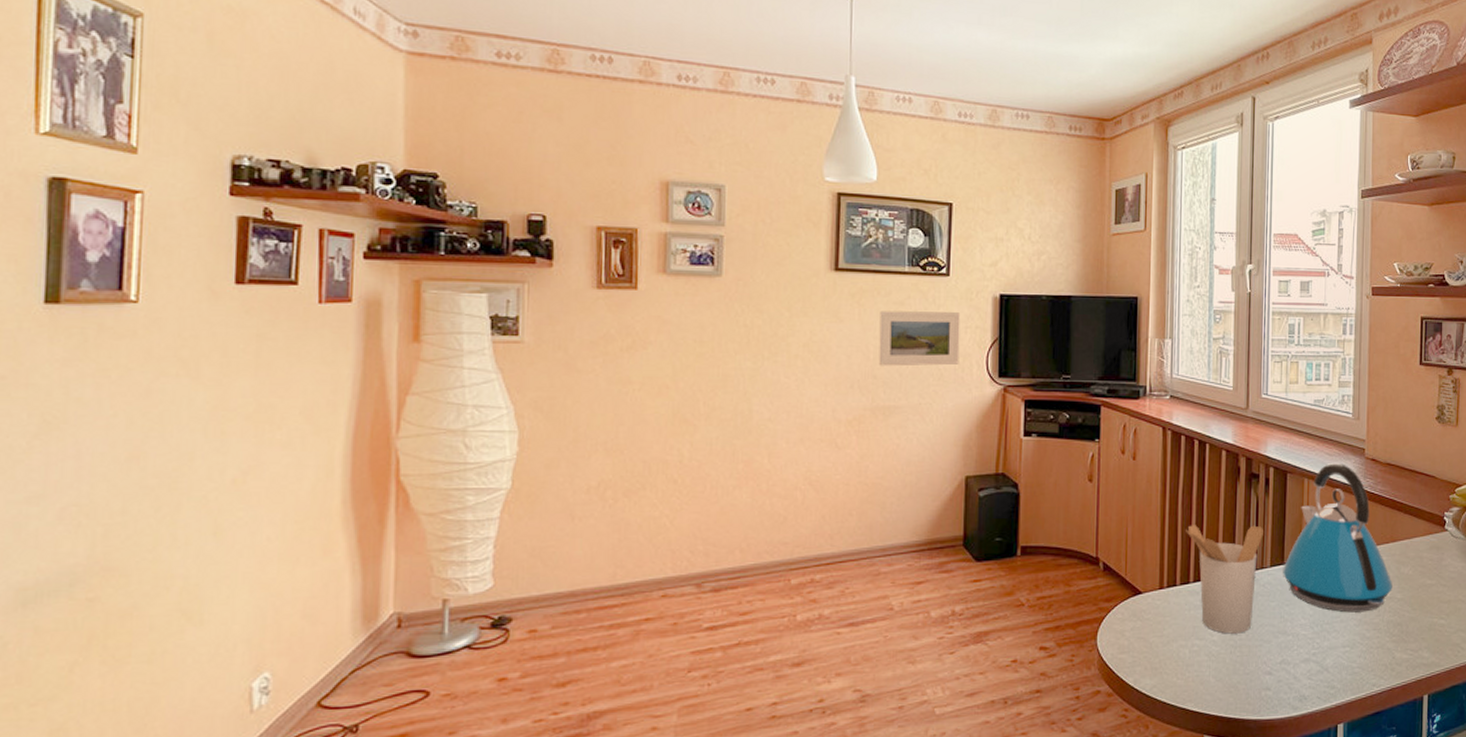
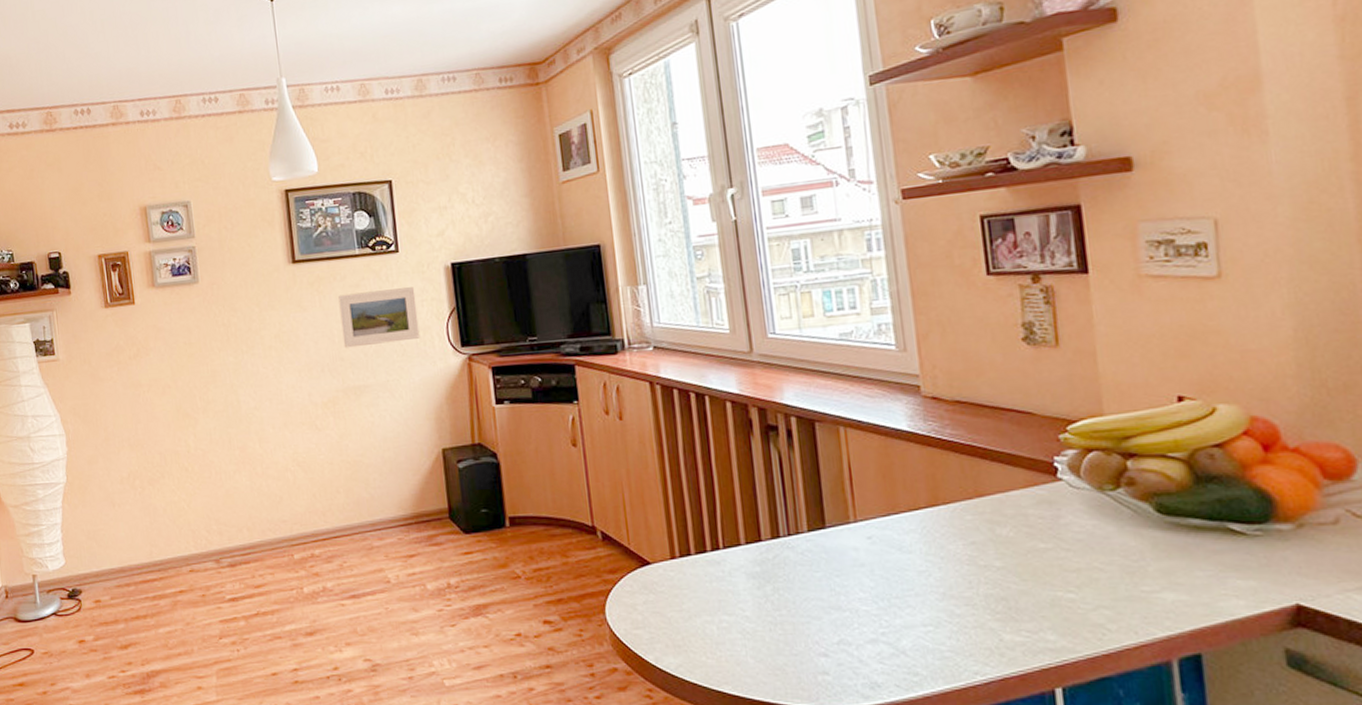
utensil holder: present [1186,525,1263,634] -> none [693,484,793,609]
kettle: present [1283,462,1392,613] -> none [825,404,987,585]

